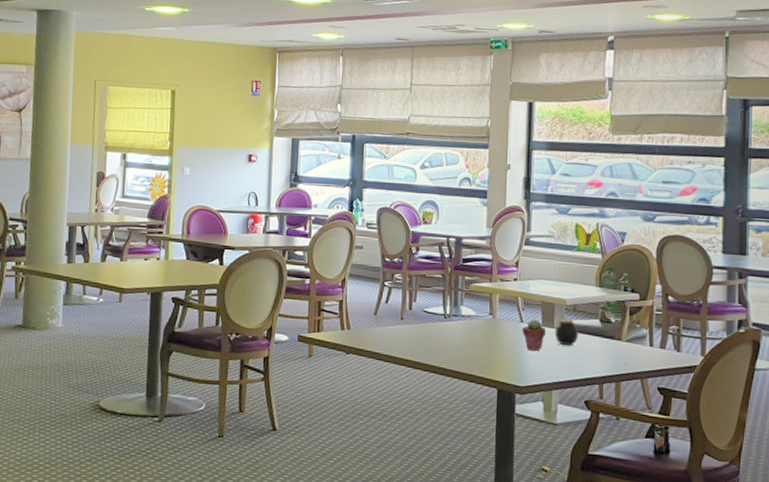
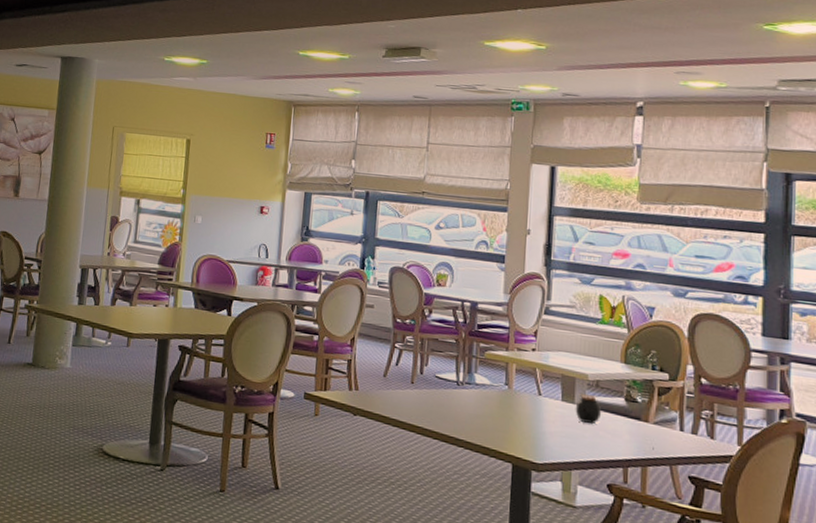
potted succulent: present [522,319,546,351] -> none [540,393,565,427]

